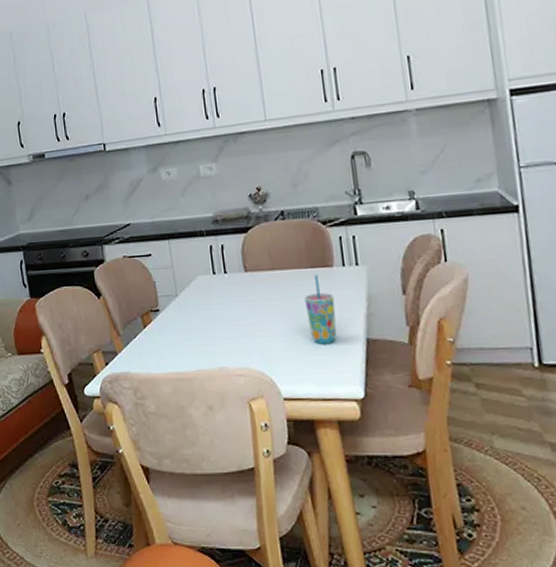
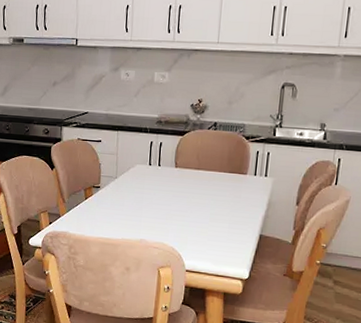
cup: present [305,274,337,344] -> none [217,178,242,234]

